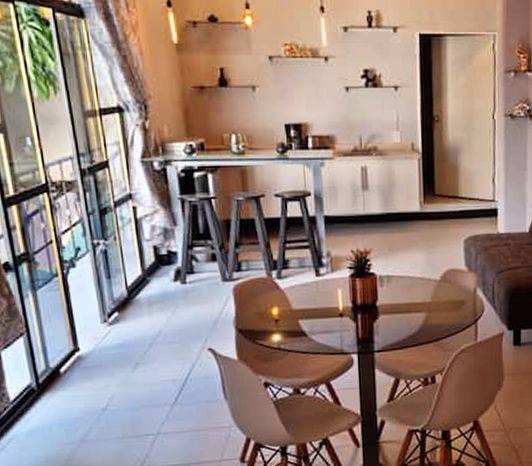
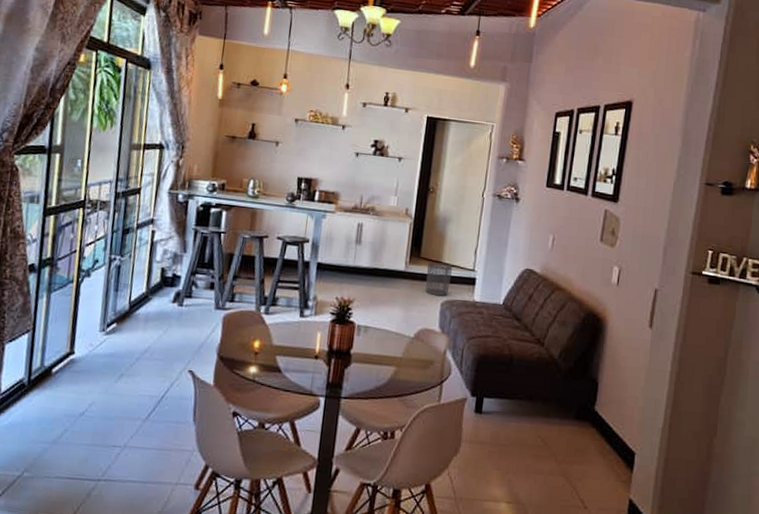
waste bin: none [443,197,472,233] -> present [425,262,453,296]

